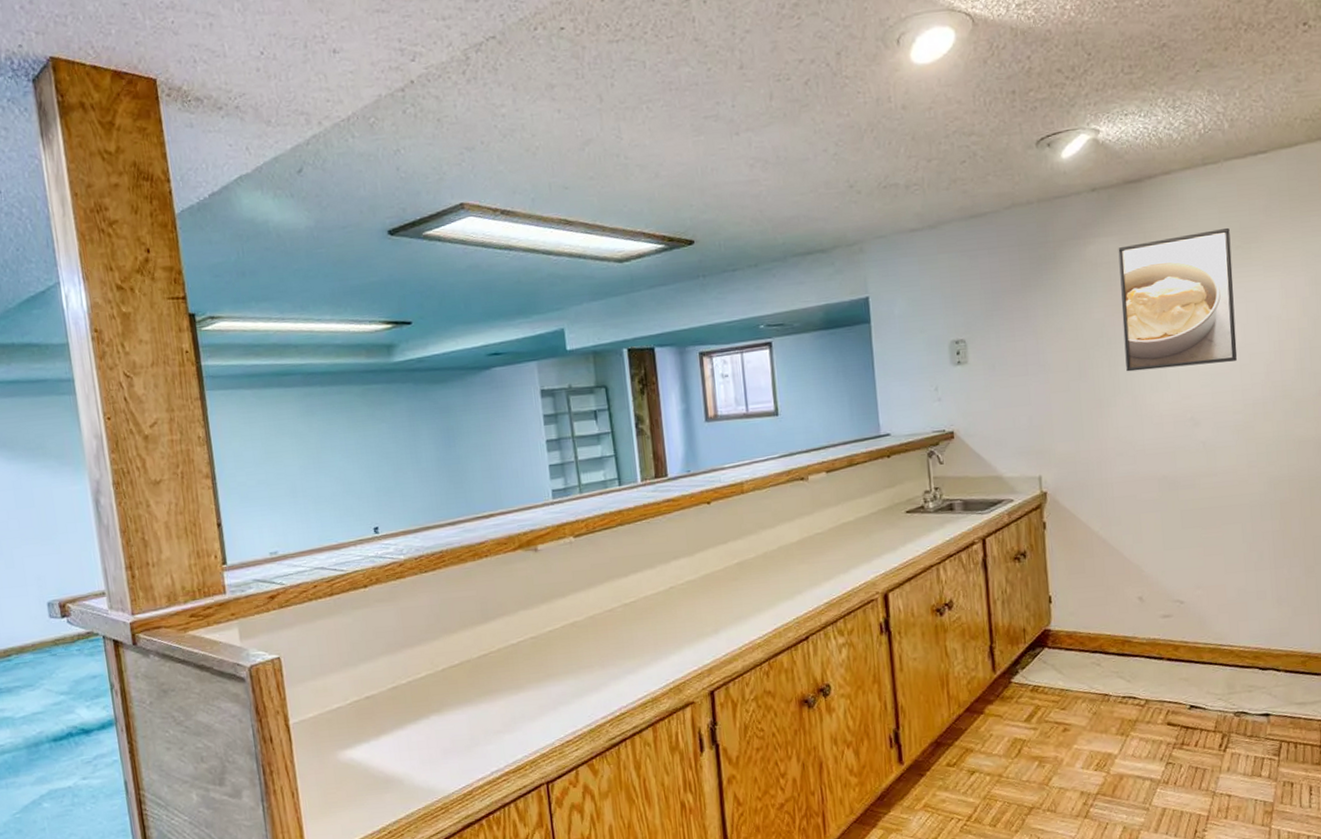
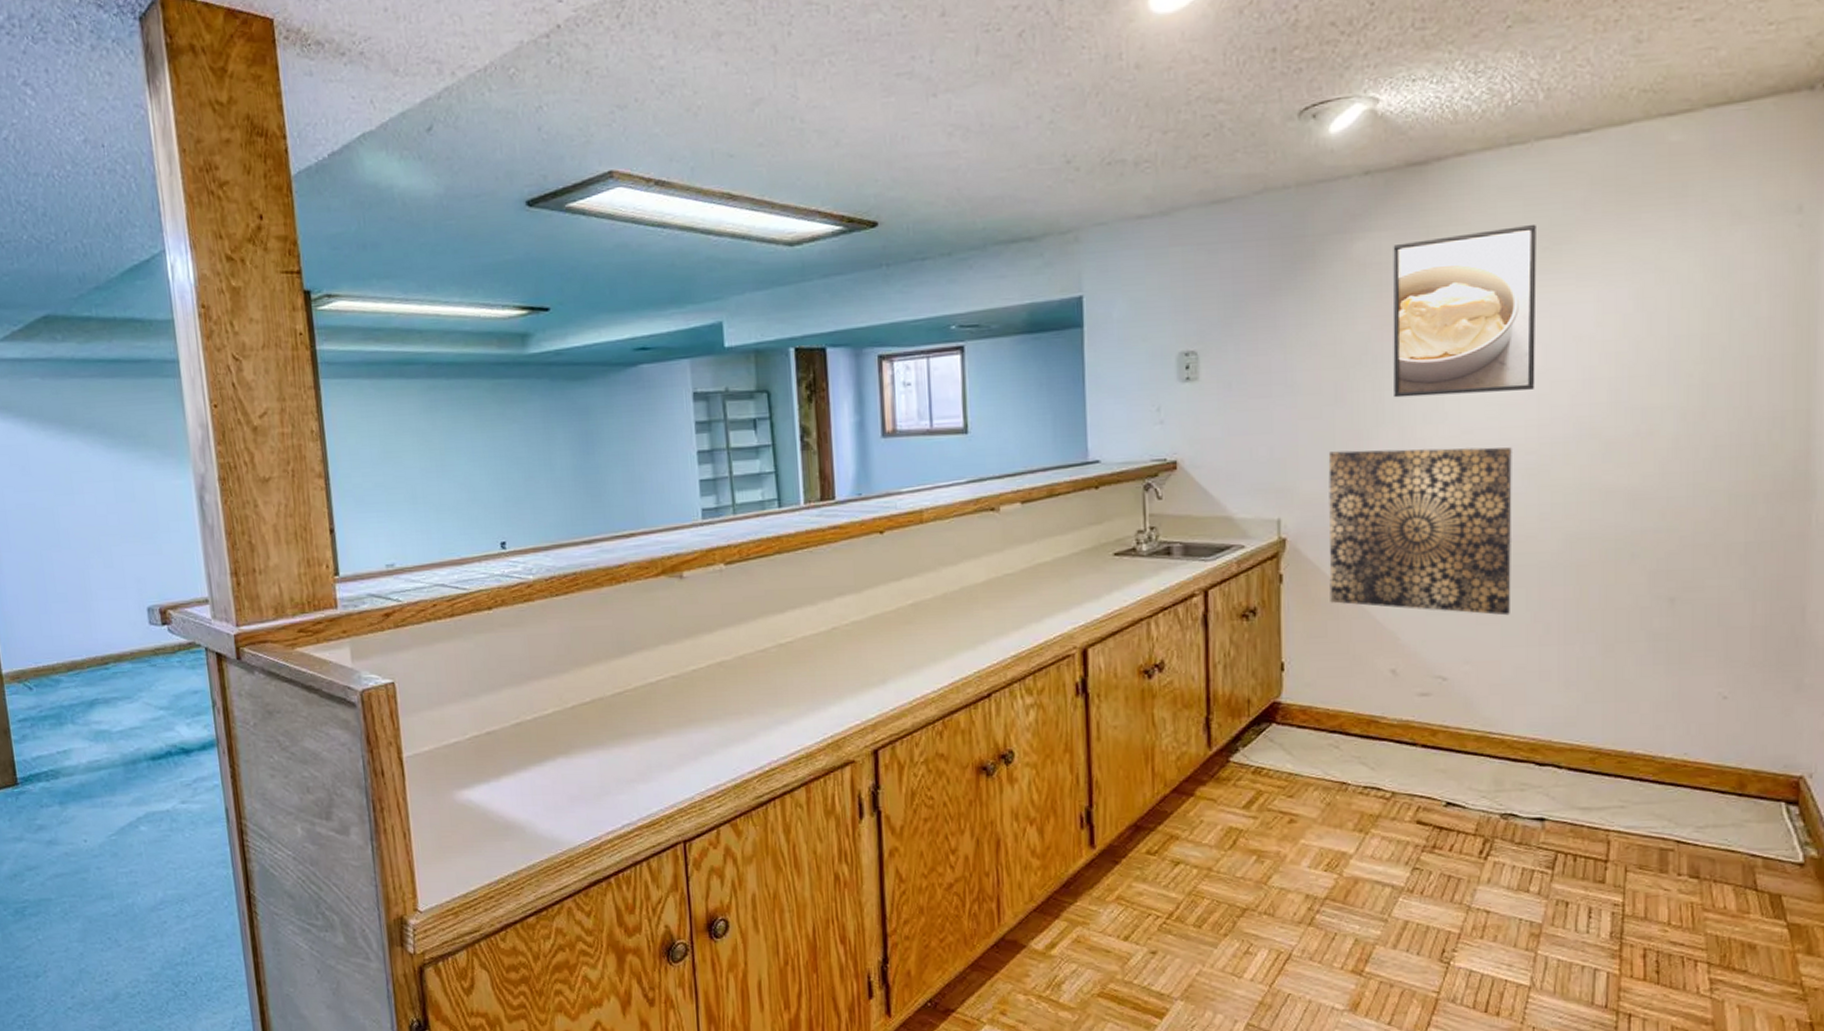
wall art: none [1076,409,1230,547] -> present [1328,447,1512,616]

